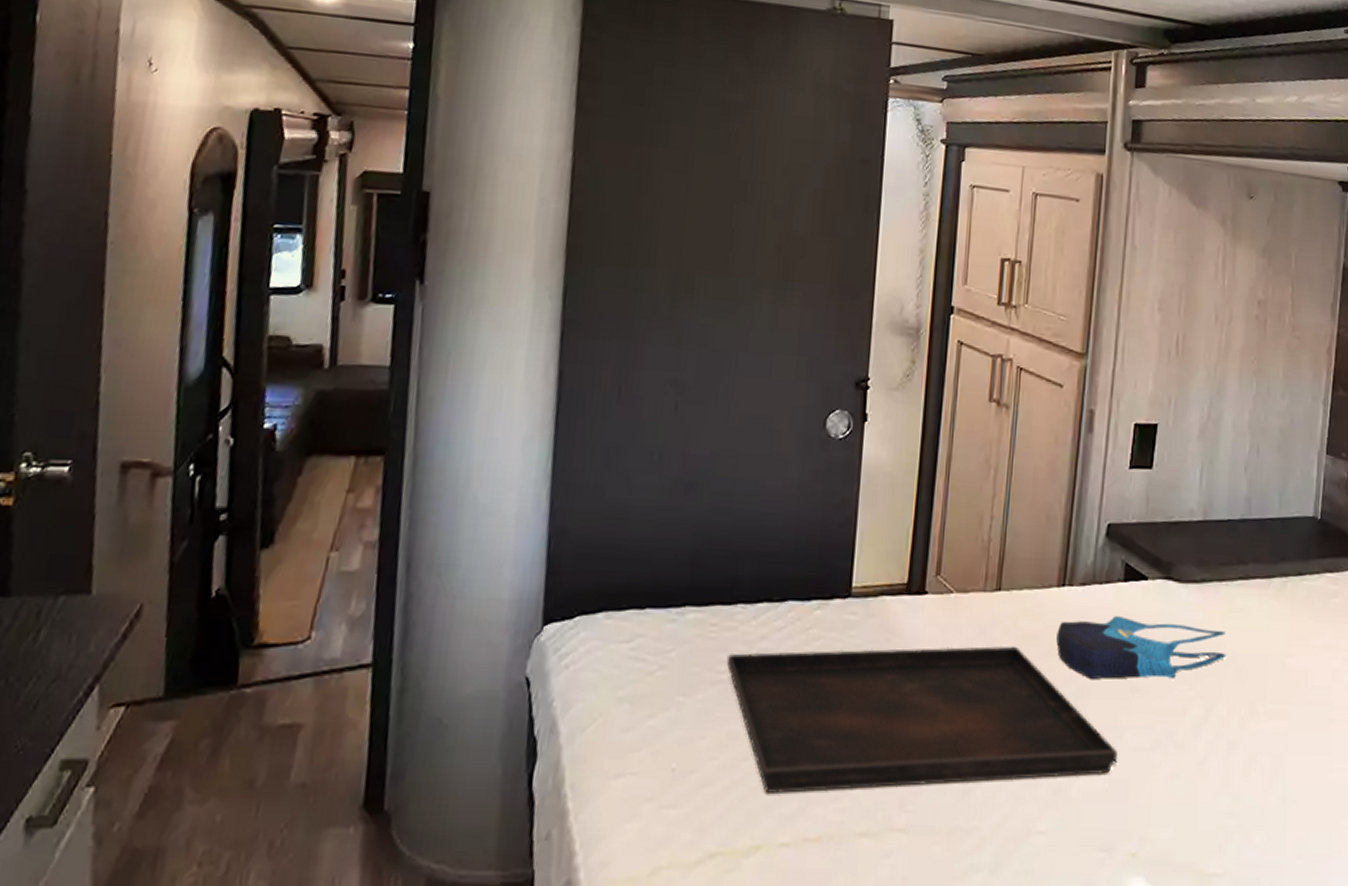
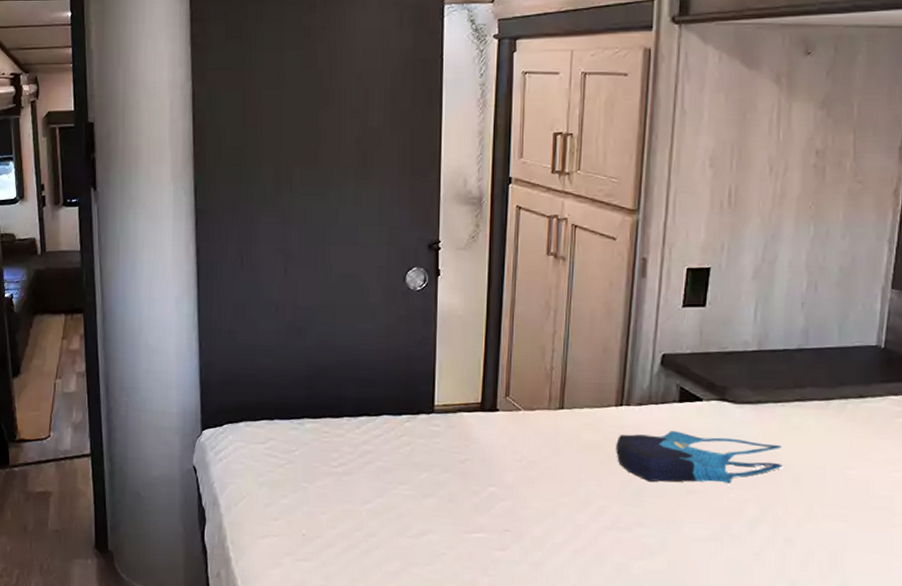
serving tray: present [726,645,1117,793] -> none [338,452,675,558]

